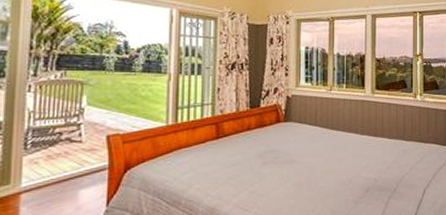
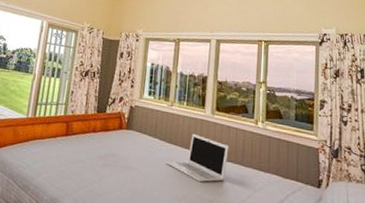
laptop: none [329,116,391,163] -> present [166,133,229,182]

